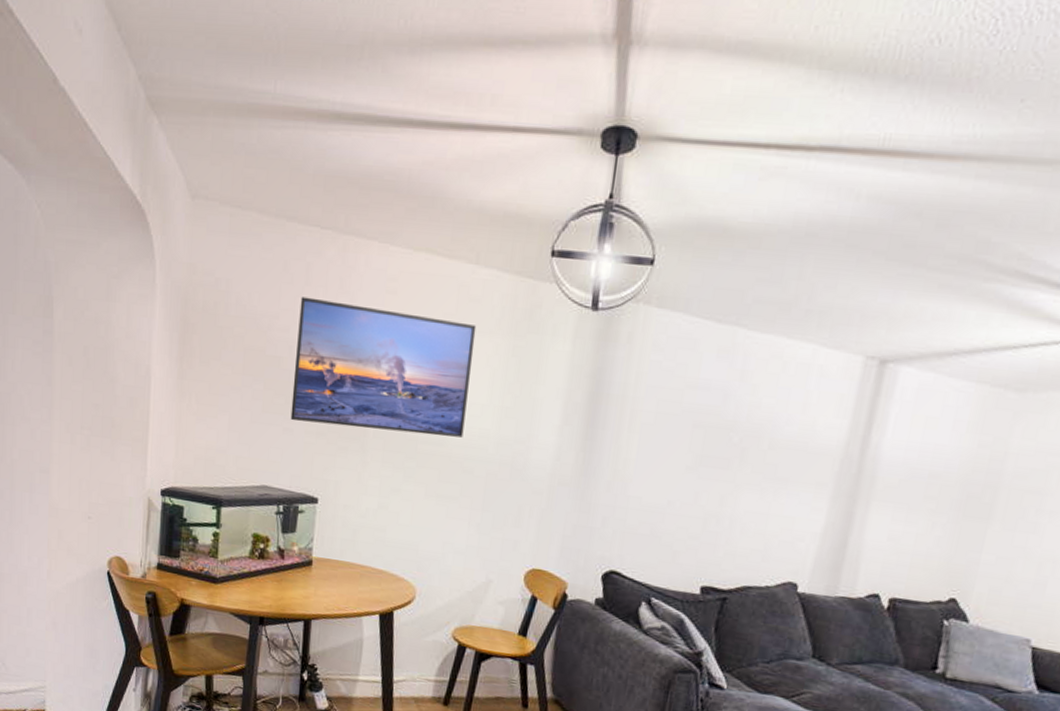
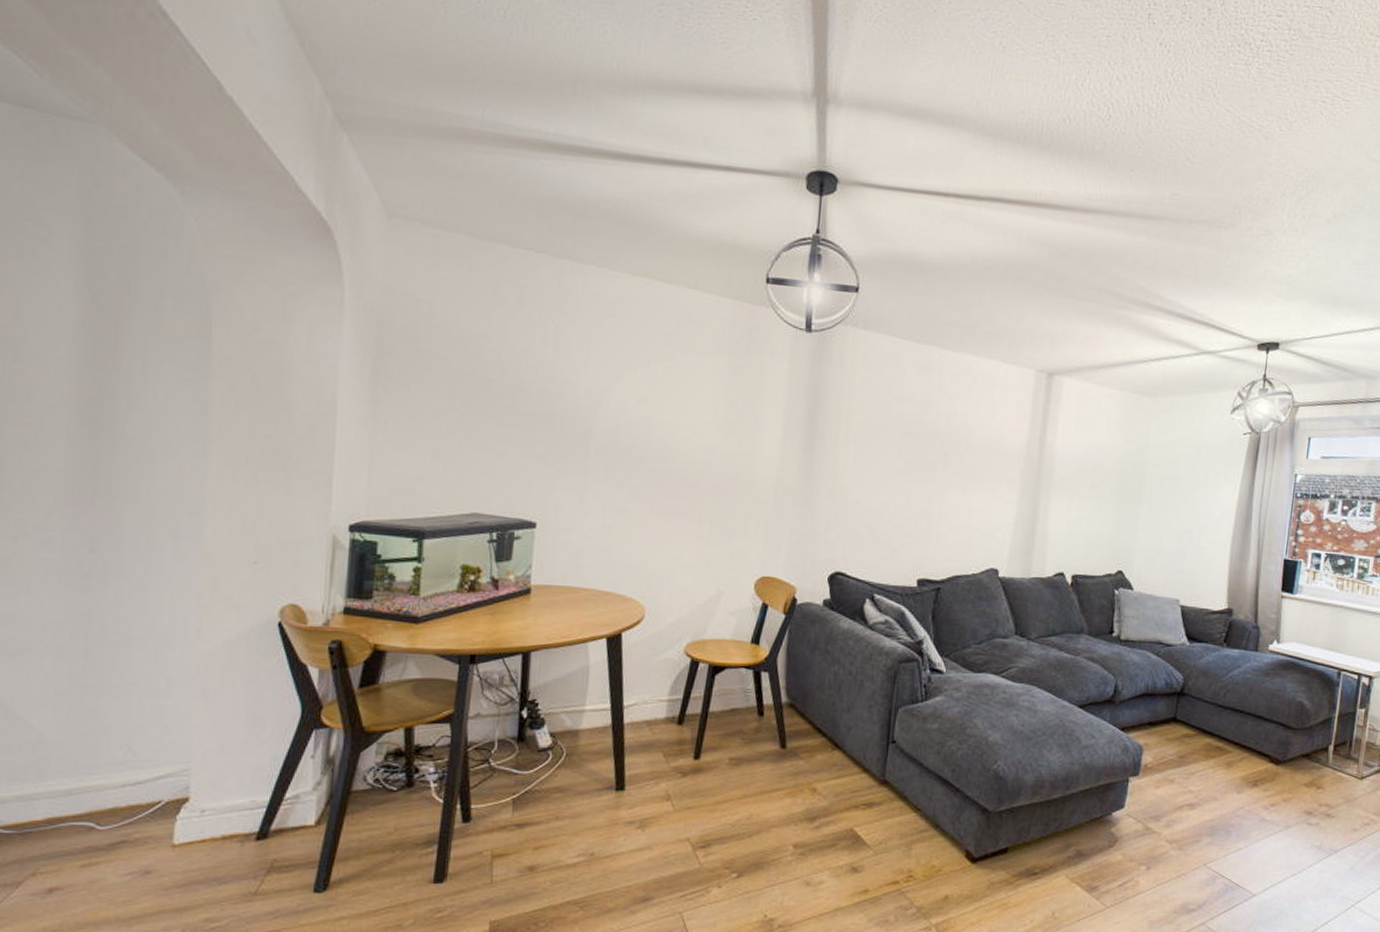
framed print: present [290,296,477,438] -> none [504,318,698,454]

